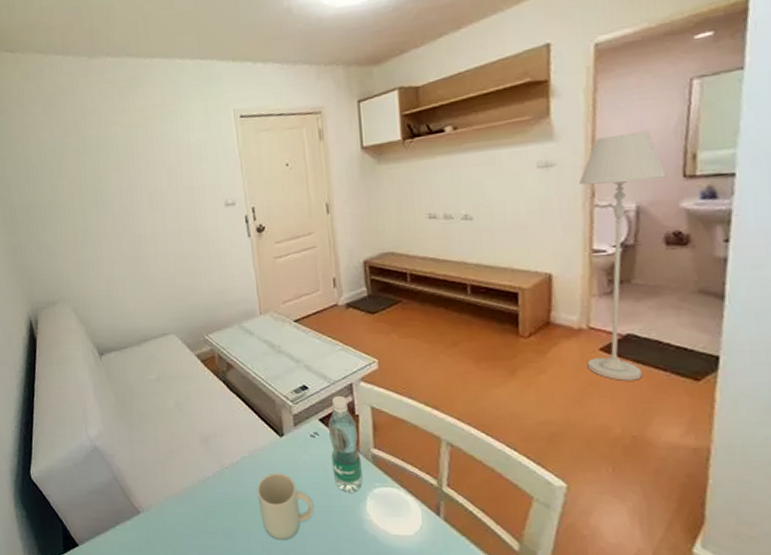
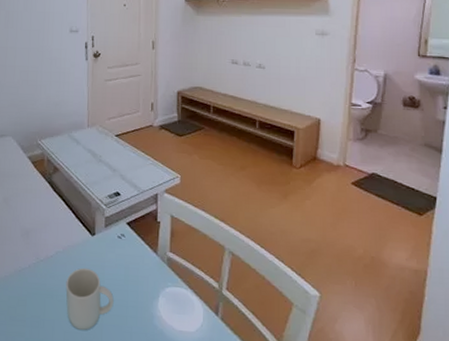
bottle: present [327,395,363,492] -> none [133,203,159,290]
floor lamp: present [579,131,667,381] -> none [342,17,407,211]

